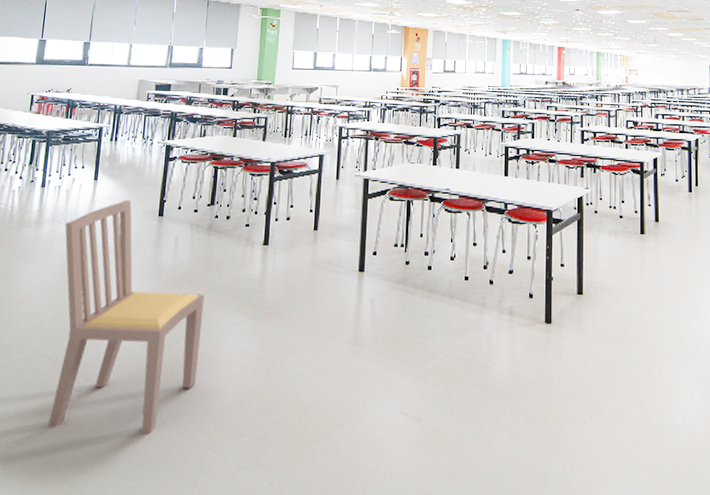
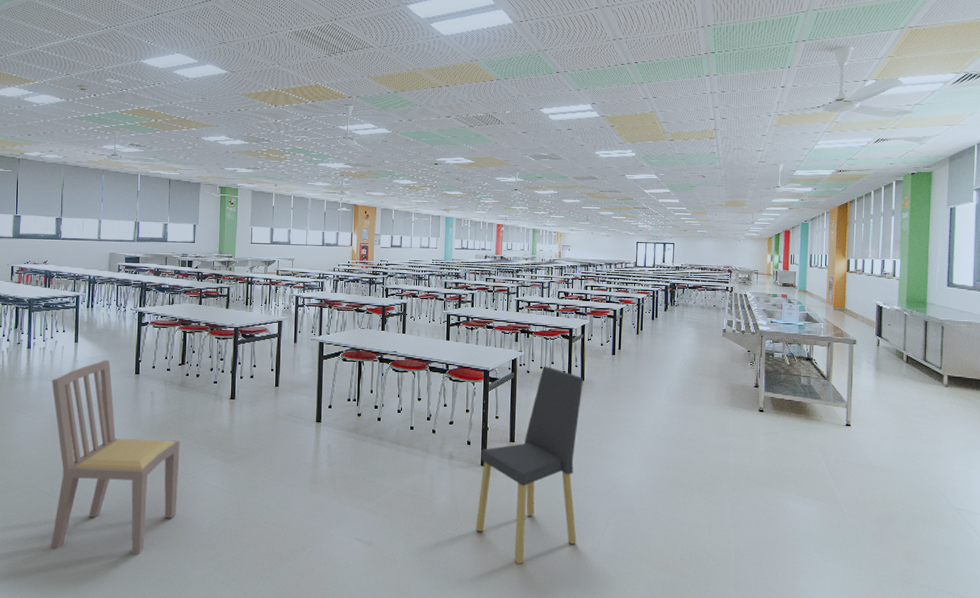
dining chair: none [540,205,658,445] -> present [475,366,583,565]

